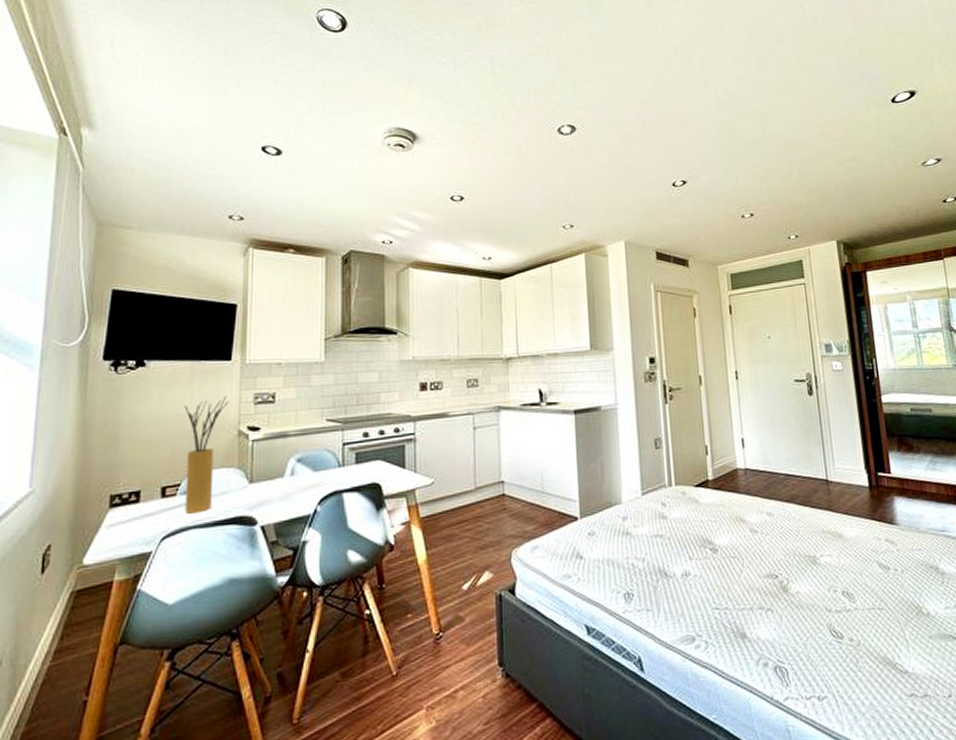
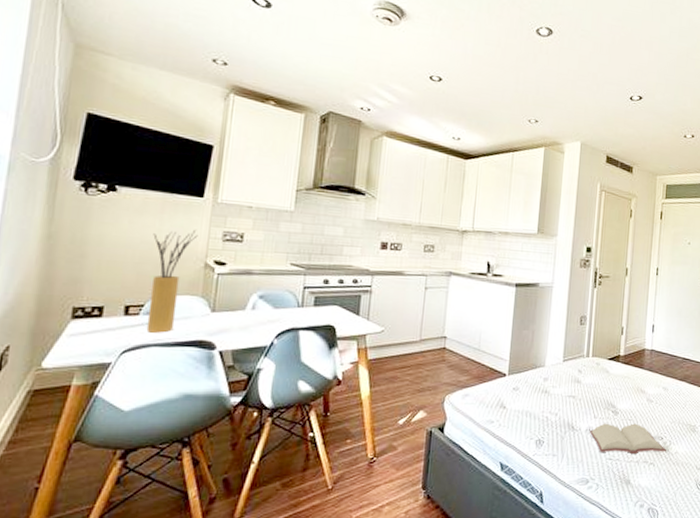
hardback book: none [685,561,785,601] -> present [589,423,666,455]

